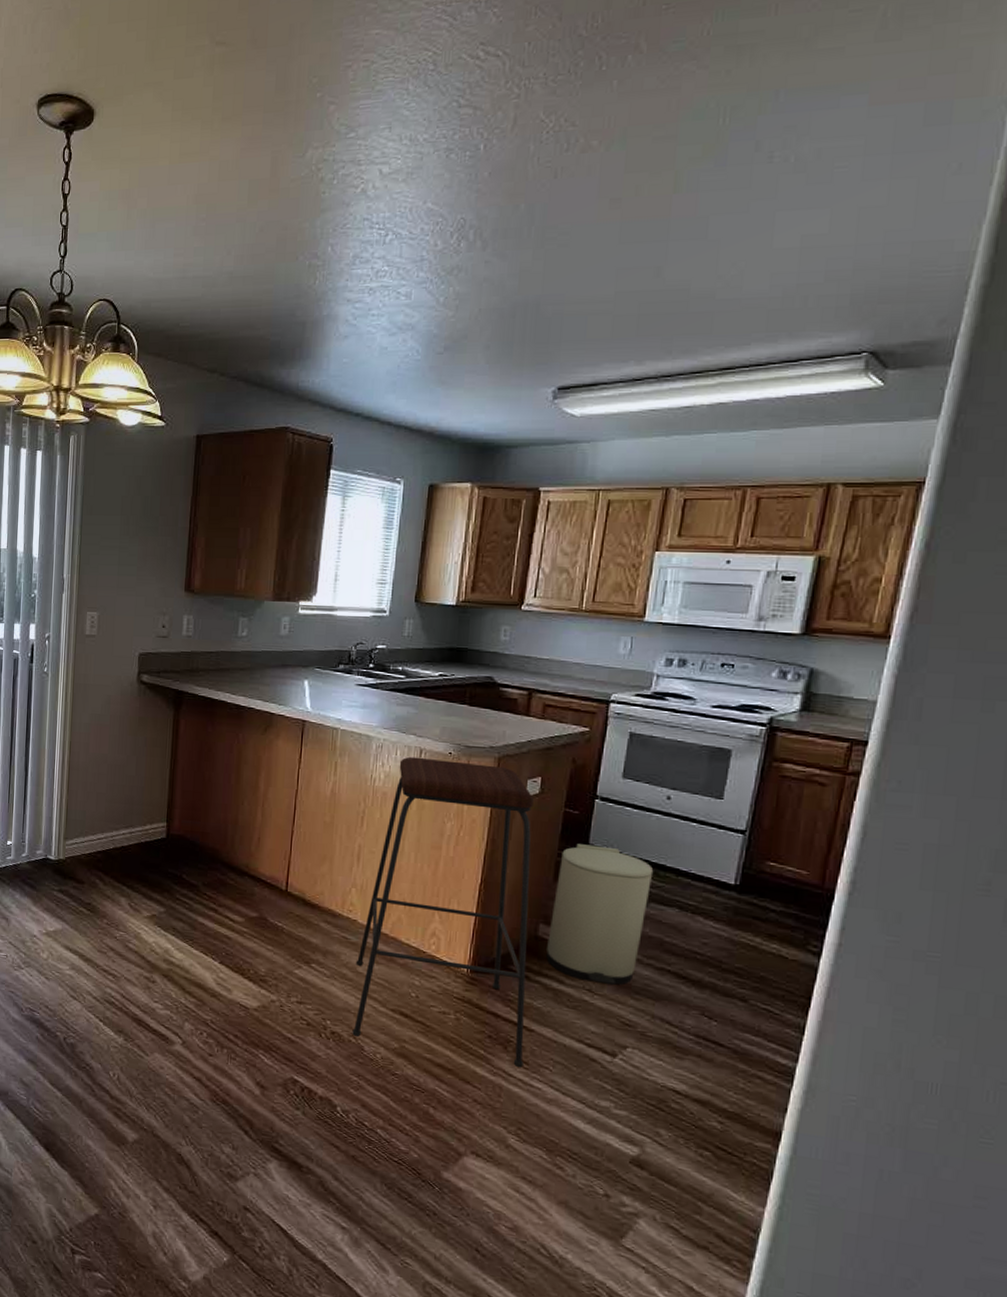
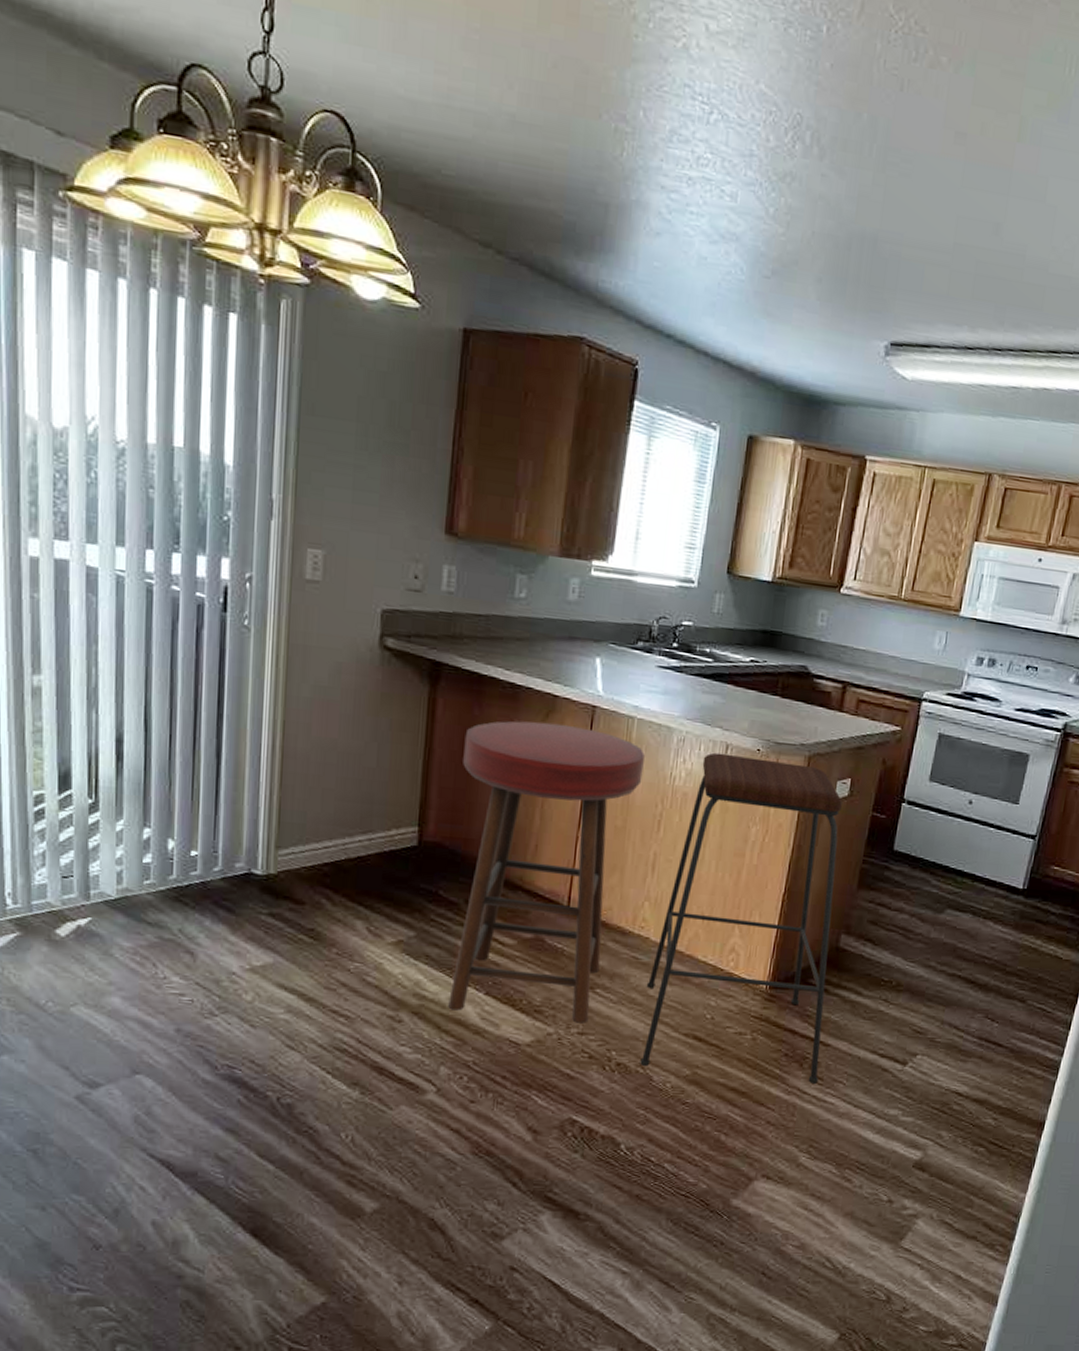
bar stool: none [191,735,348,994] -> present [448,721,645,1023]
pedal bin: present [546,844,654,985] -> none [846,849,952,993]

